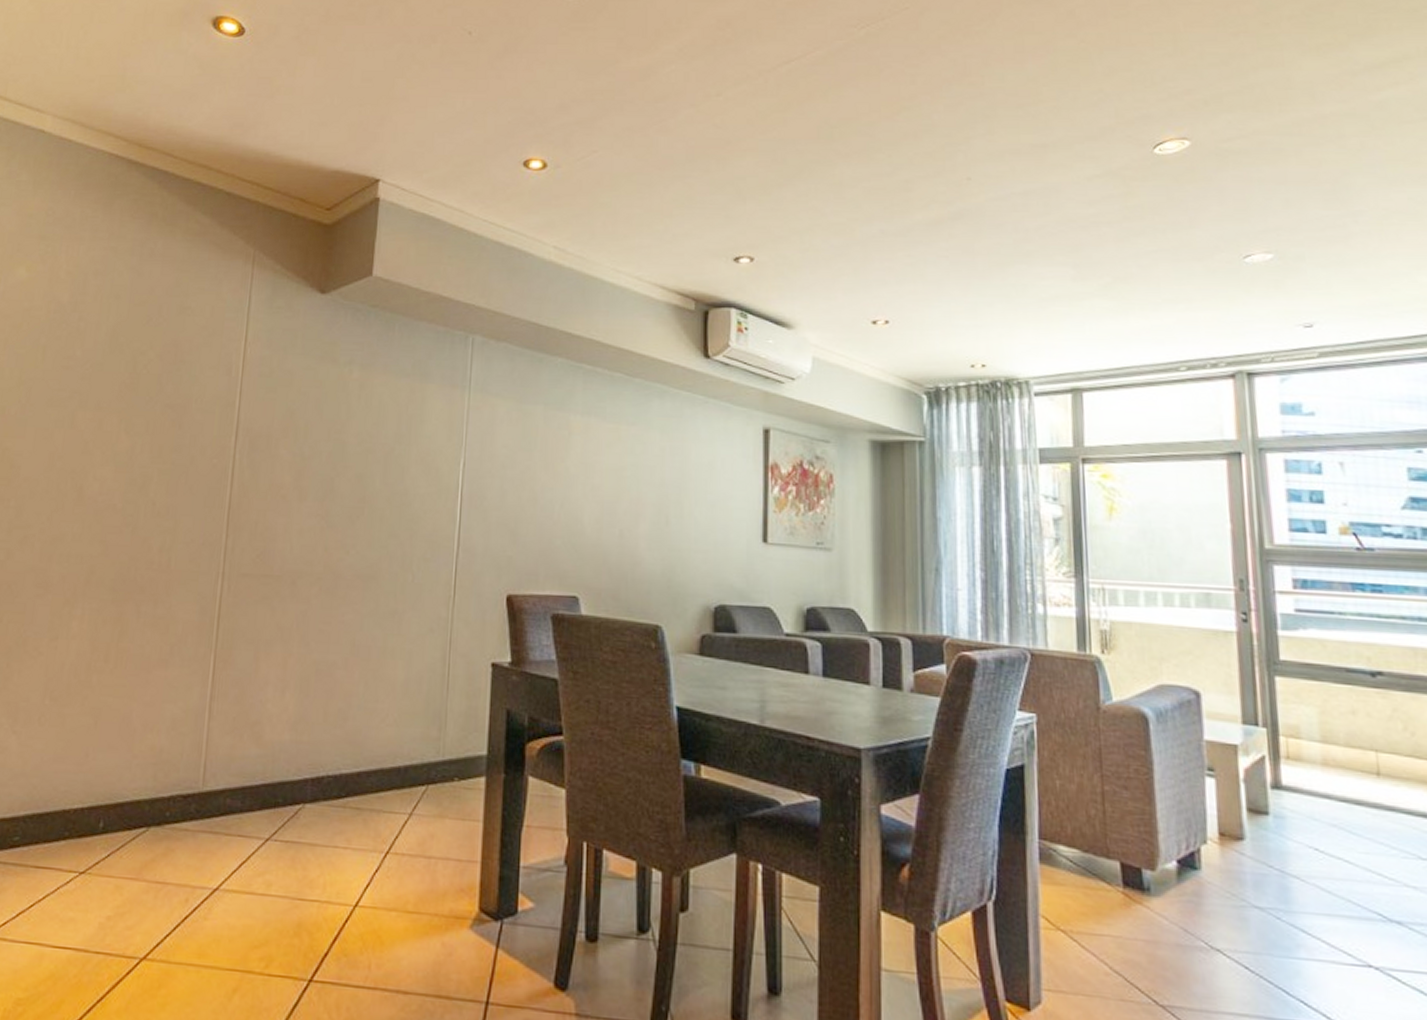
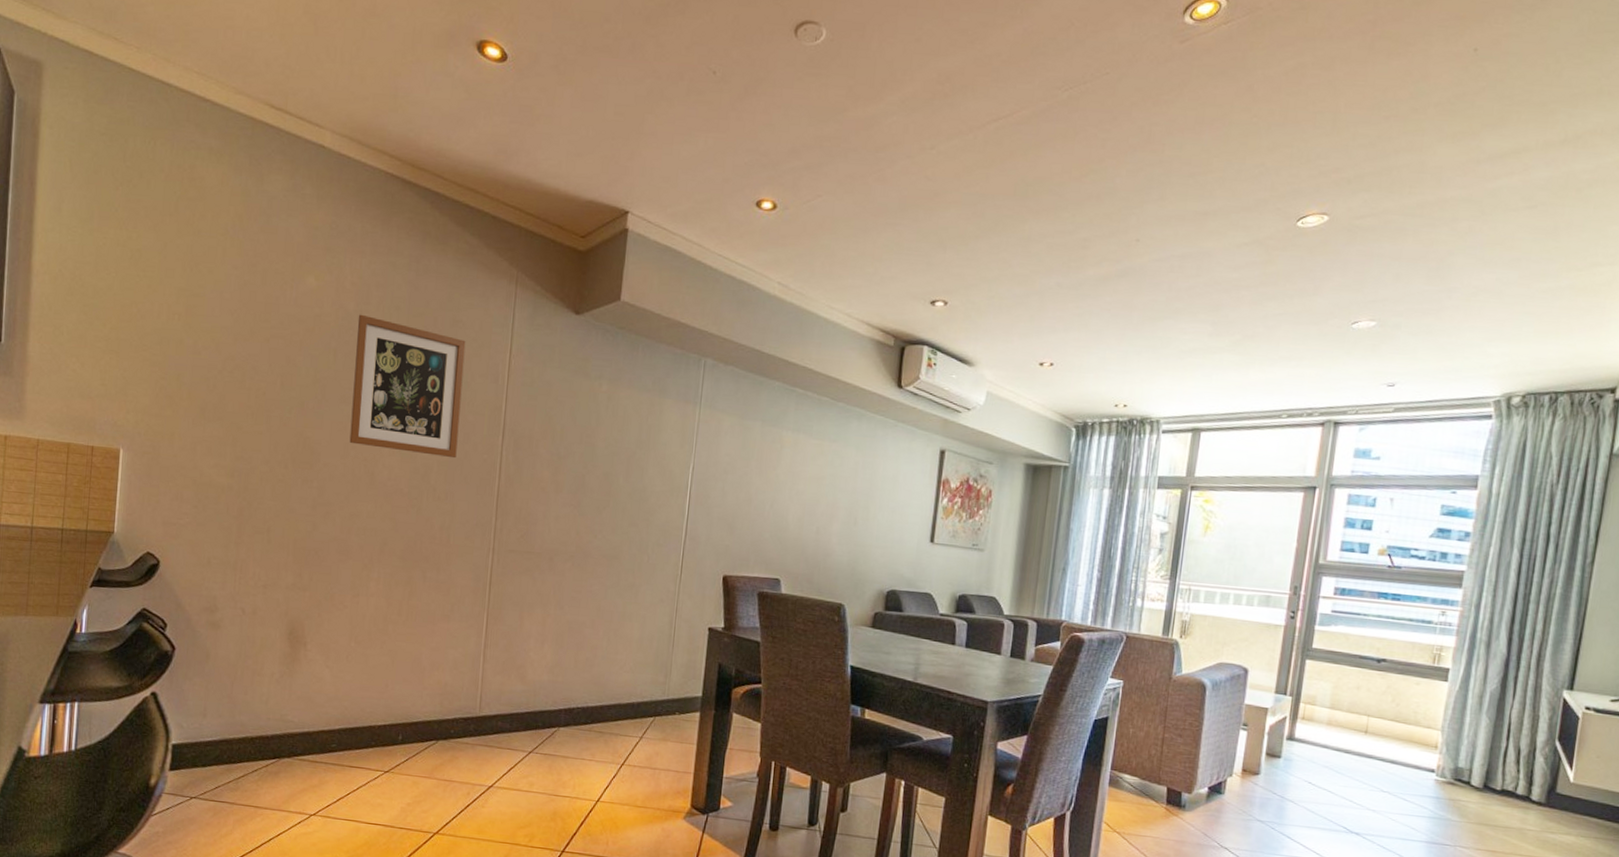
wall art: none [55,306,195,465] -> present [349,314,466,459]

